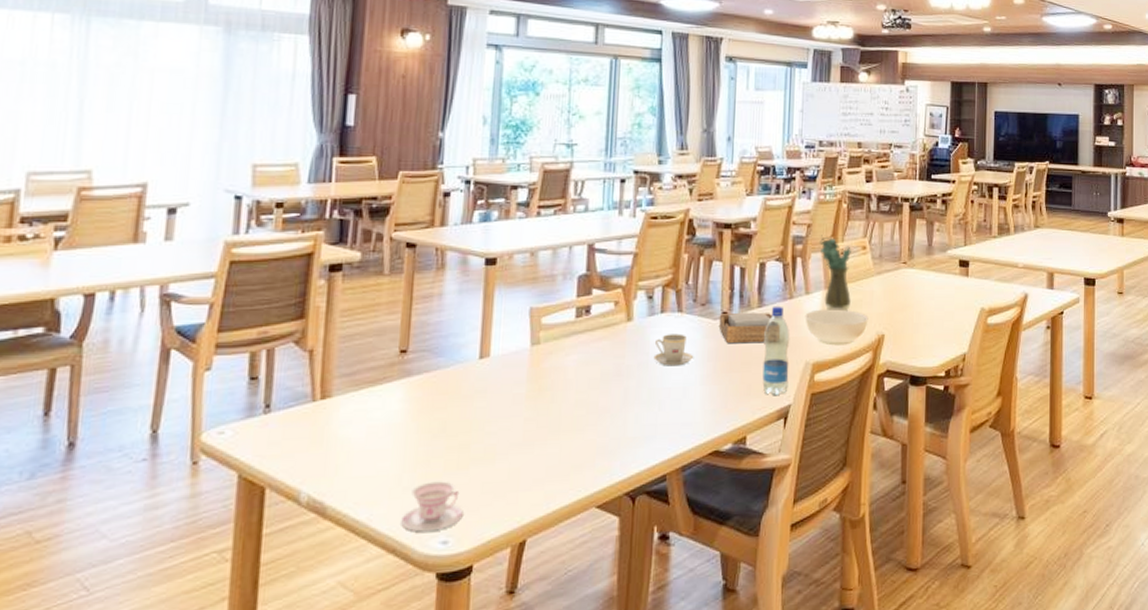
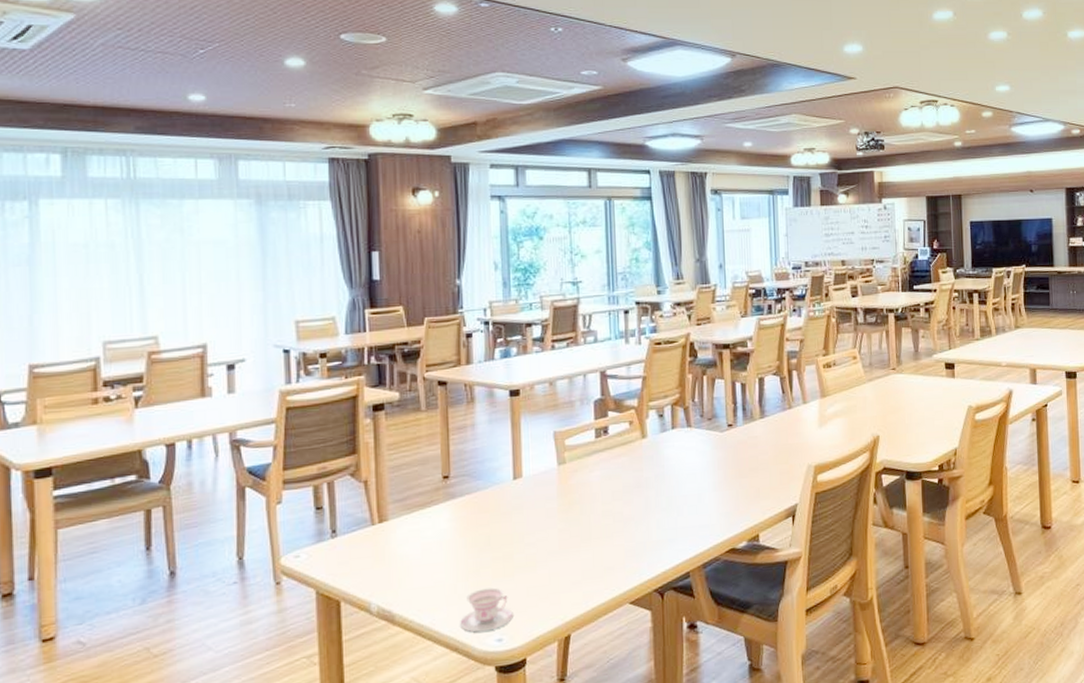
teacup: present [653,334,694,366] -> none [668,446,706,476]
napkin holder: present [718,312,772,344] -> none [725,422,774,453]
bottle: present [762,306,789,396] -> none [768,415,794,497]
bowl: present [805,309,869,346] -> none [804,415,863,449]
vase: present [820,235,851,312] -> none [813,348,846,417]

